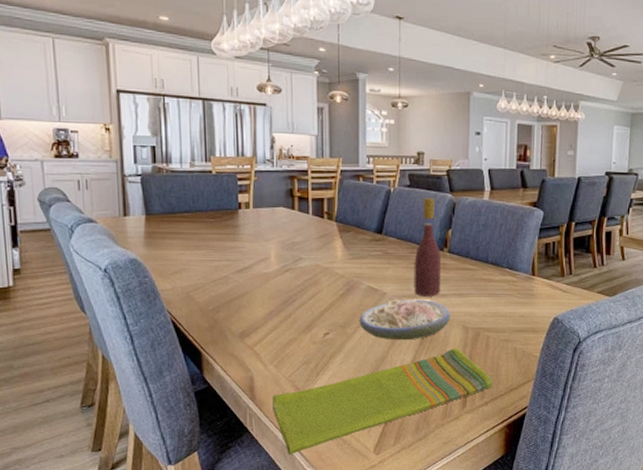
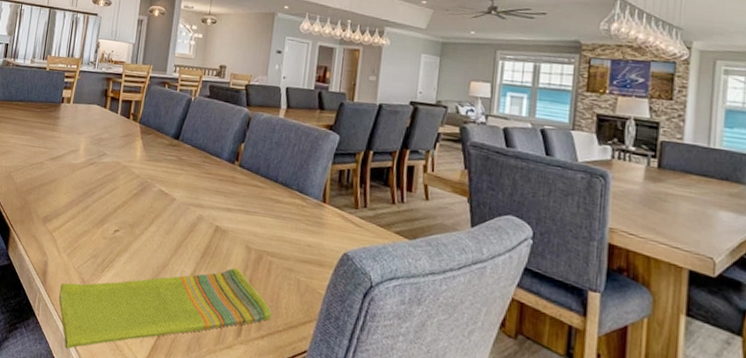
soup: present [359,299,450,341] -> none [147,206,235,252]
wine bottle: present [414,198,442,297] -> none [201,109,232,210]

